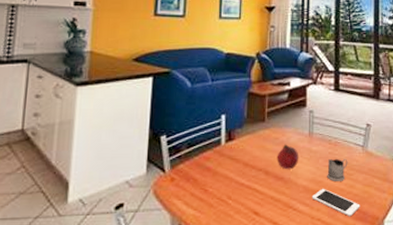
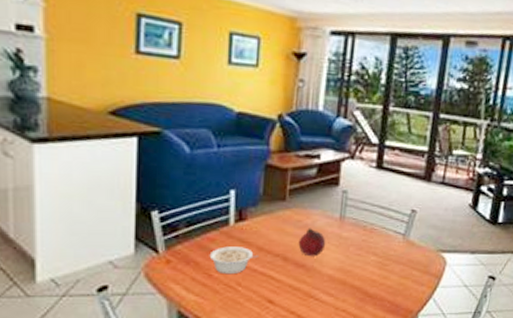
legume: none [205,163,245,189] -> present [209,246,258,275]
cell phone: present [311,189,360,217] -> none [337,279,394,309]
tea glass holder: present [327,158,348,181] -> none [358,246,384,272]

